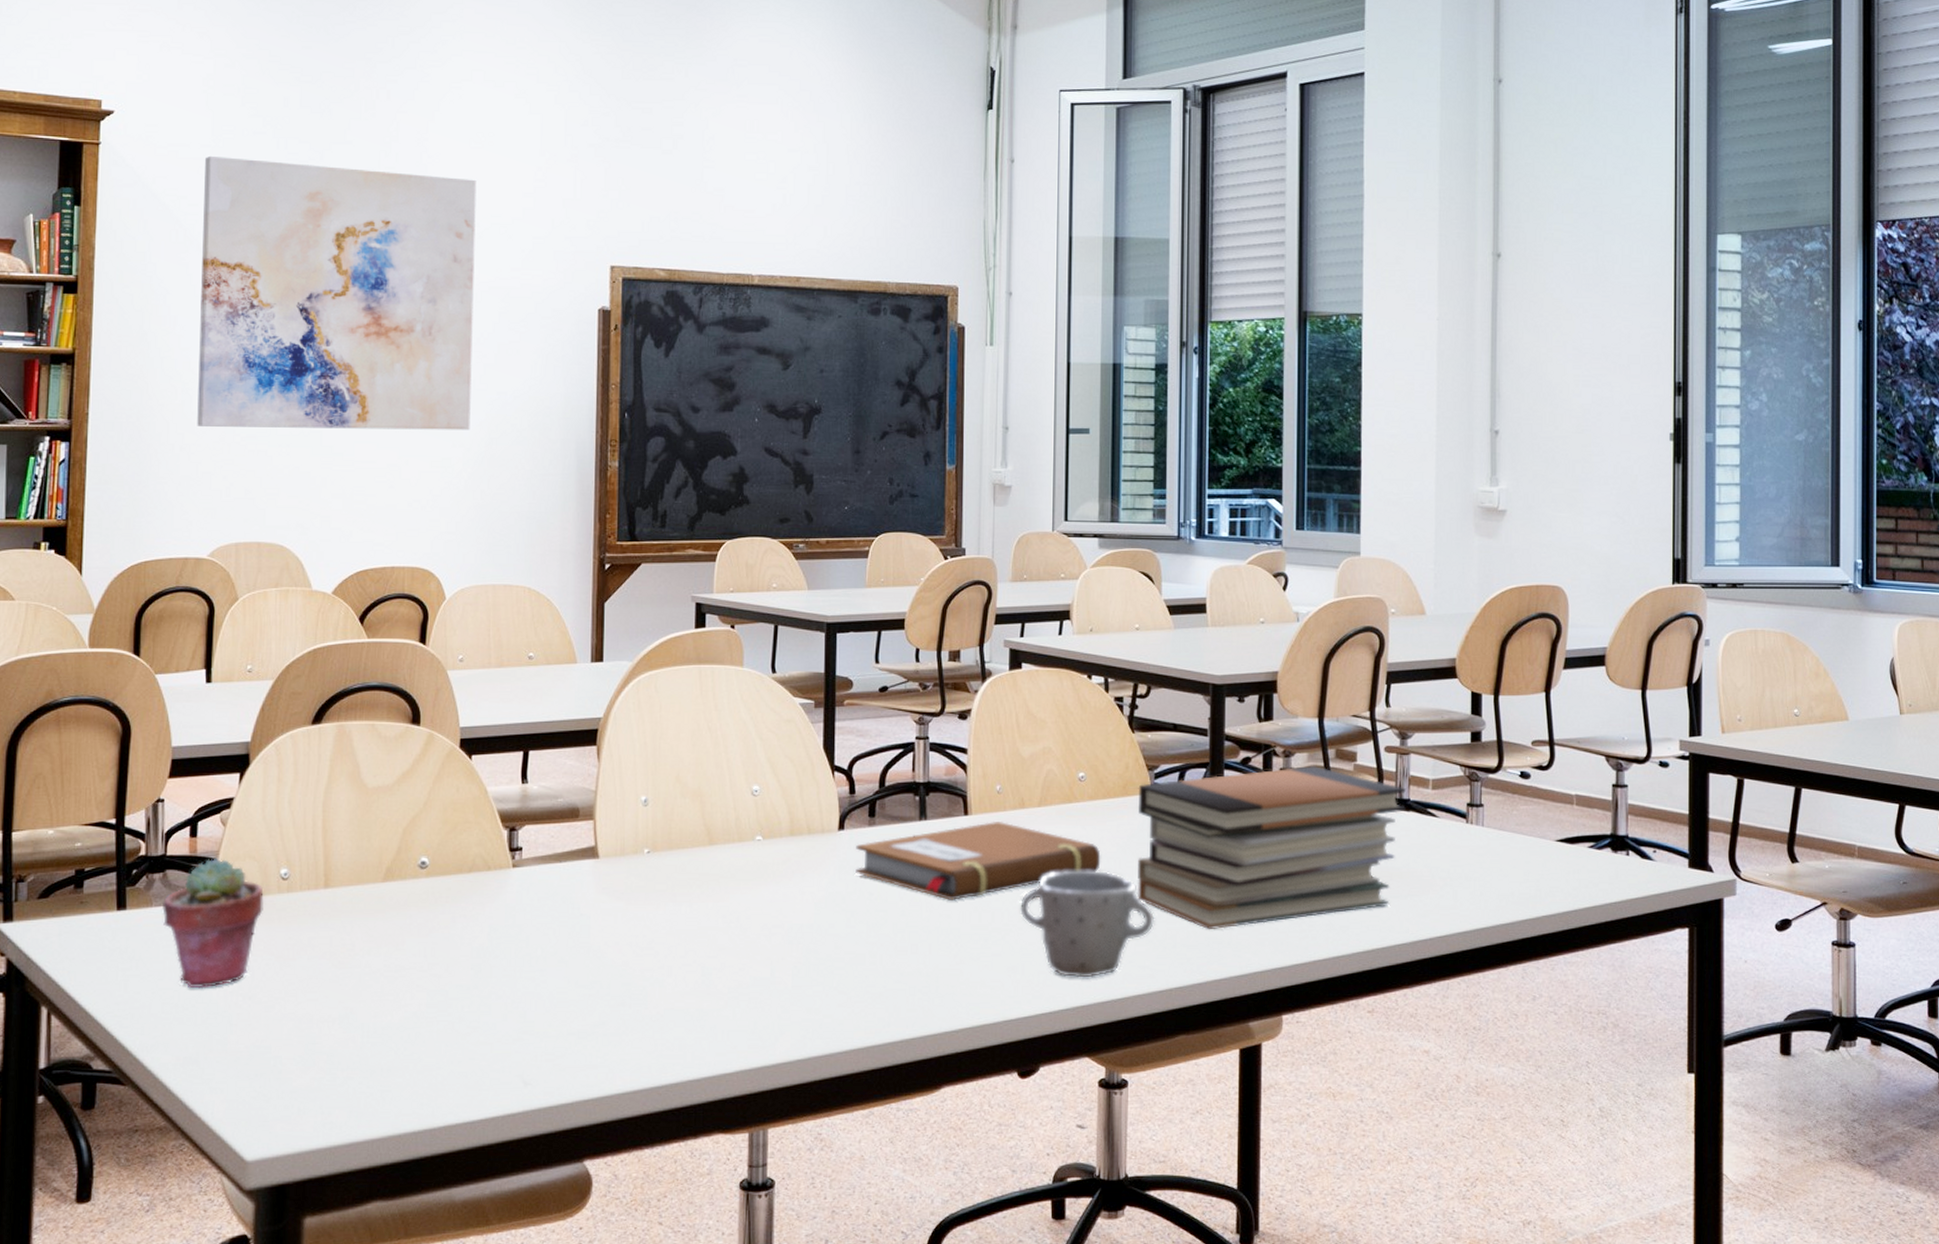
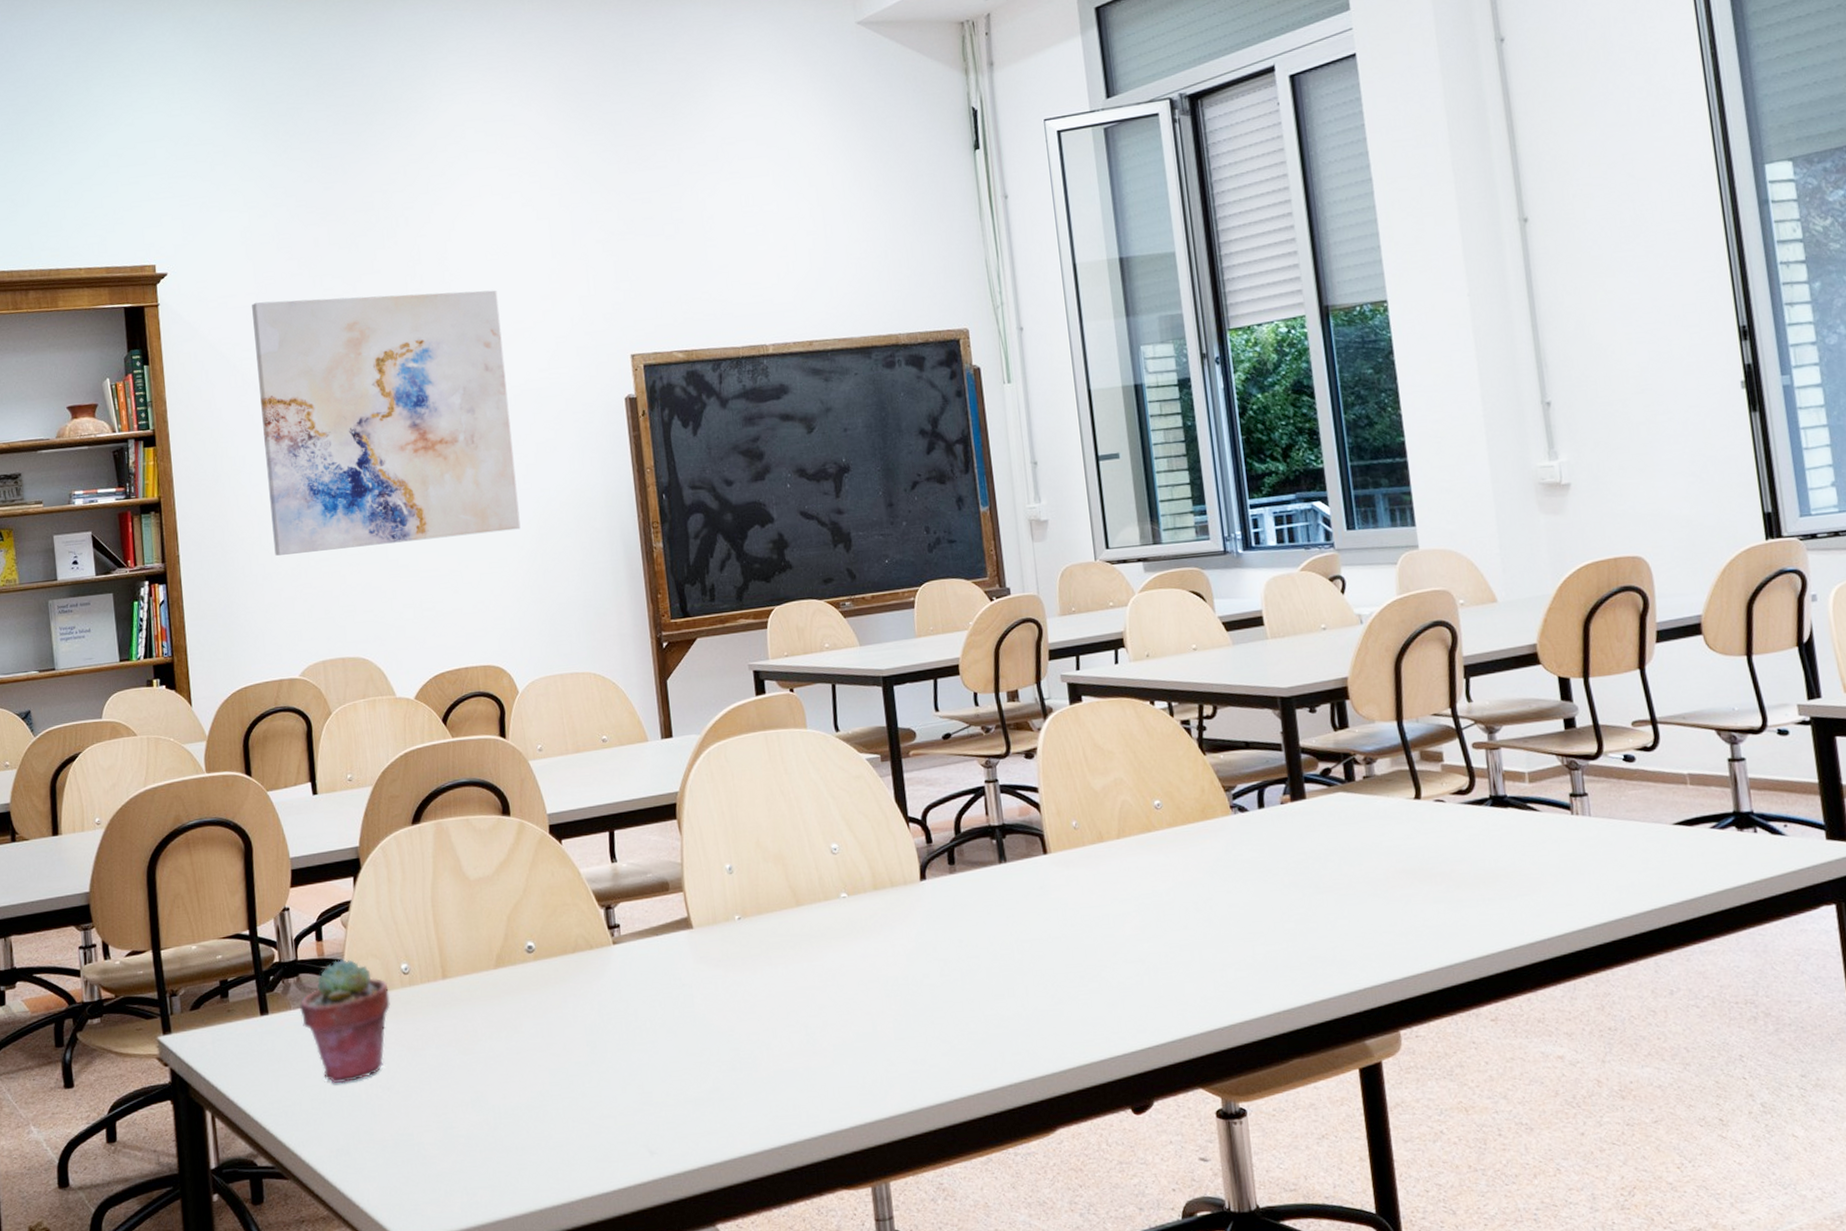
notebook: present [855,822,1101,900] -> none [940,857,1190,941]
mug: present [1019,870,1155,978] -> none [1111,897,1253,1009]
book stack: present [1136,765,1406,929] -> none [1217,769,1503,948]

